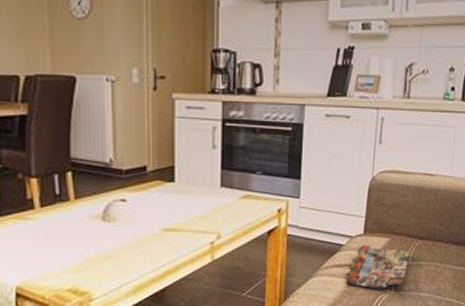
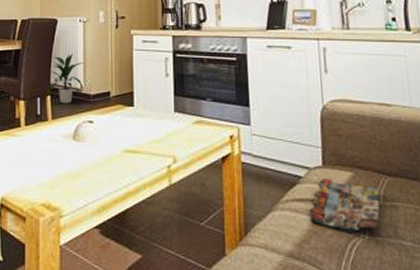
indoor plant: none [69,121,114,180] -> present [49,53,84,103]

